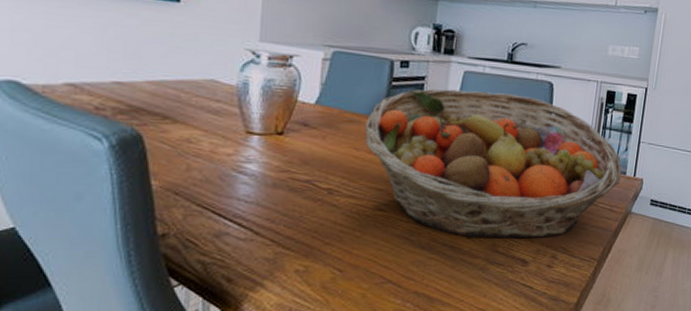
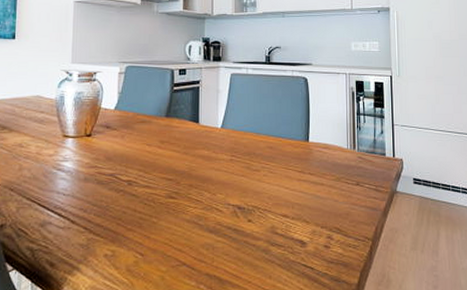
fruit basket: present [365,89,622,239] -> none [155,90,382,221]

